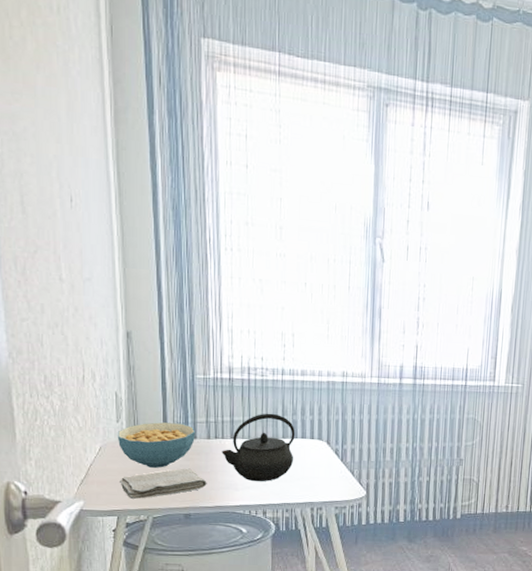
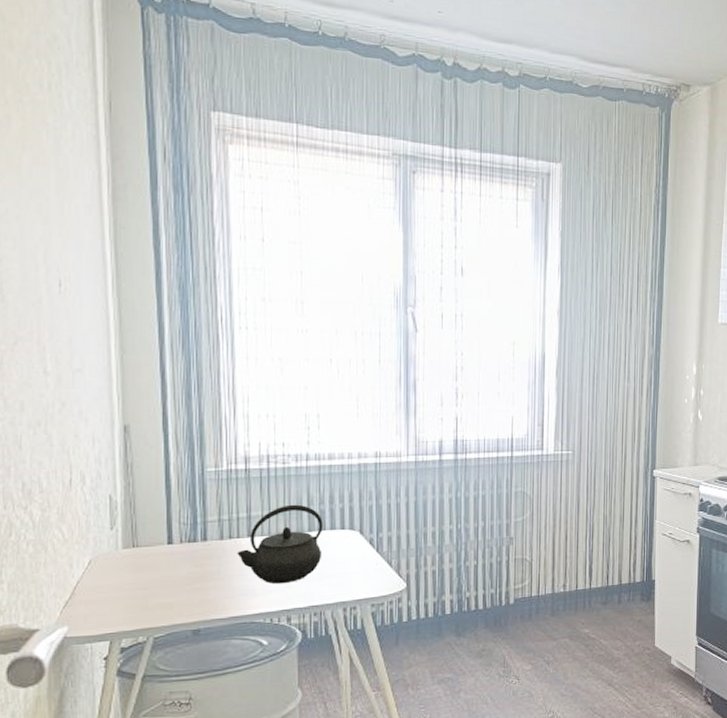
cereal bowl: present [117,422,195,468] -> none [110,525,205,579]
washcloth: present [118,468,207,499] -> none [112,575,220,618]

